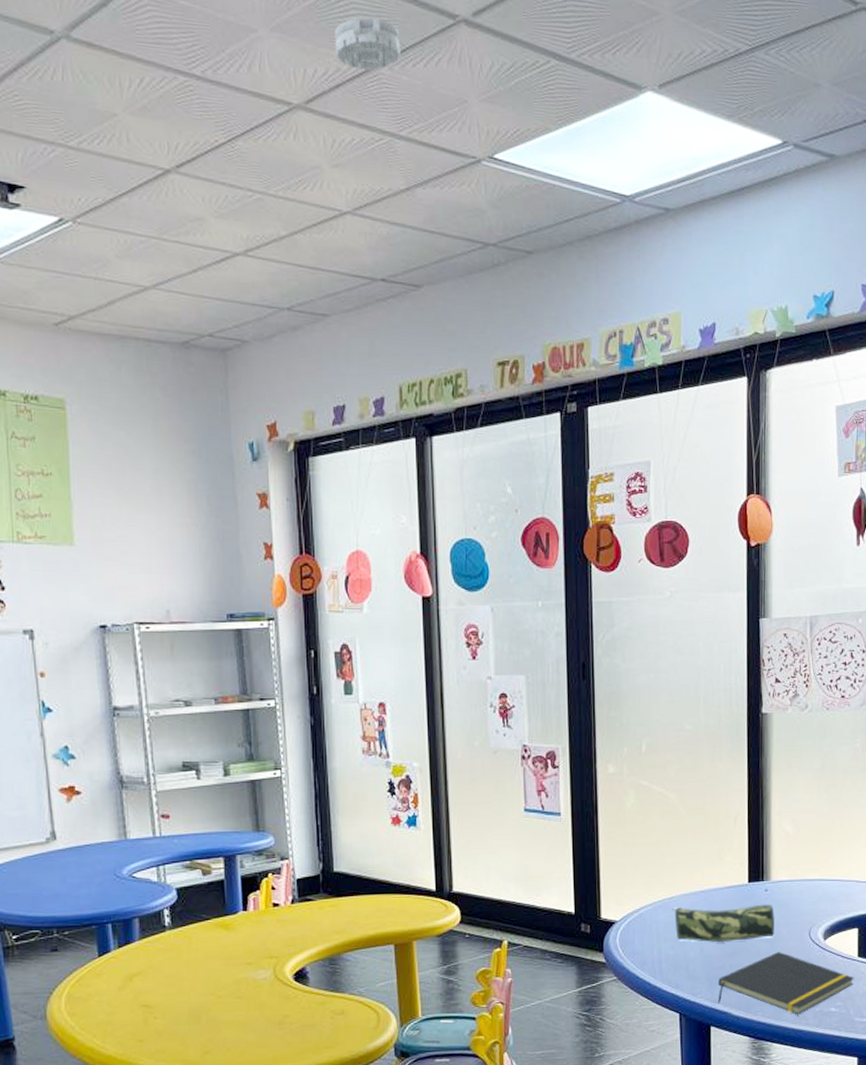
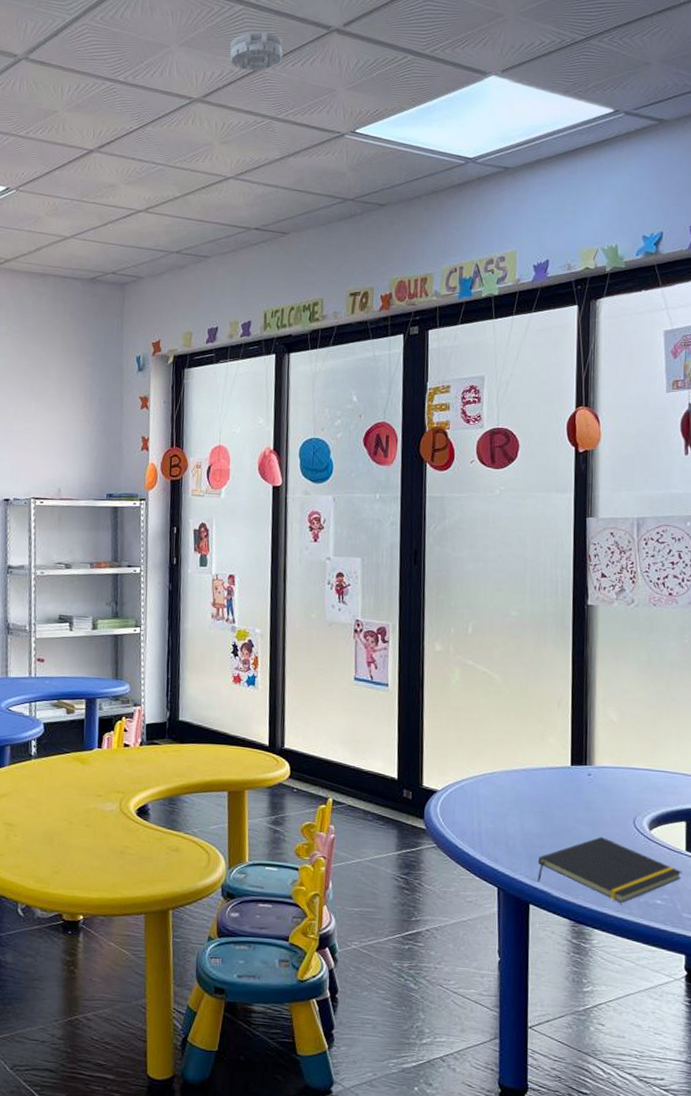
pencil case: present [671,904,775,942] -> none [492,783,598,822]

